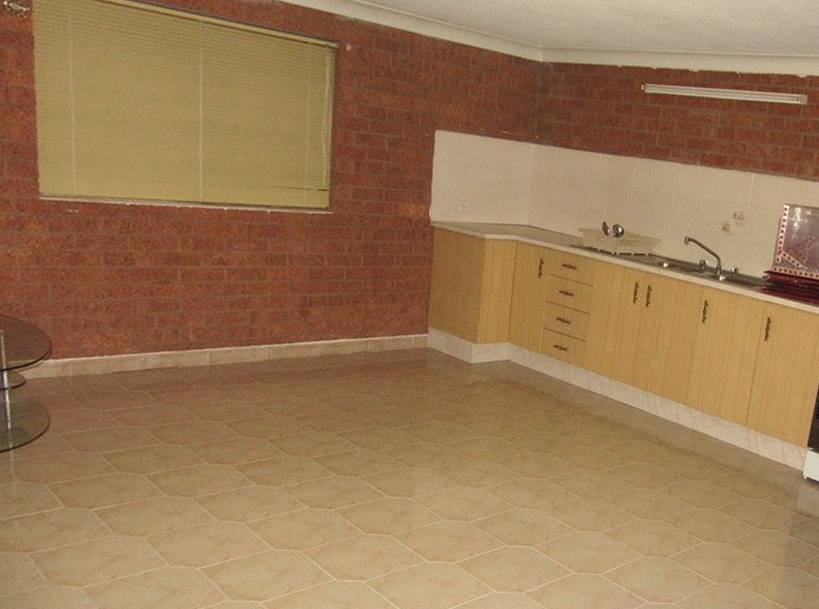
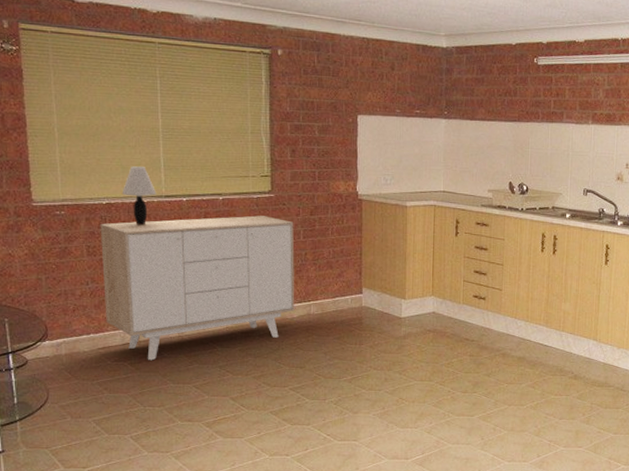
sideboard: none [121,227,354,391] -> present [100,215,295,361]
table lamp: none [150,164,192,235] -> present [122,166,157,226]

